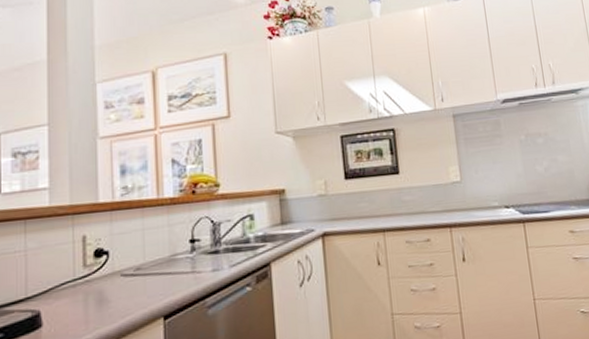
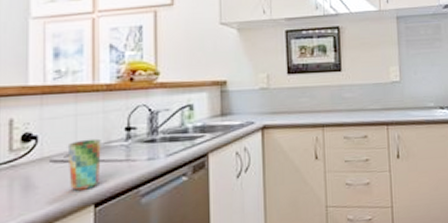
cup: none [136,251,168,304] -> present [67,138,101,191]

